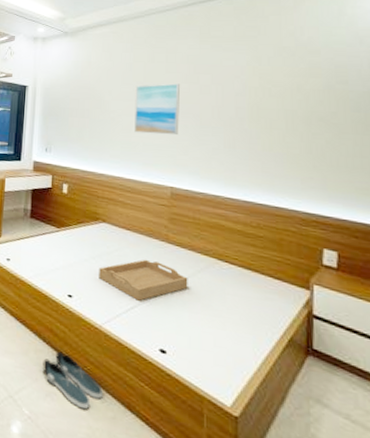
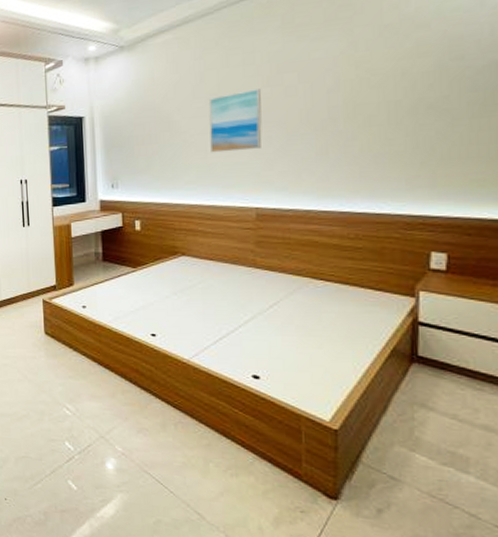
shoe: present [43,351,103,410] -> none [131,389,196,441]
serving tray: present [99,259,188,301] -> none [182,288,280,331]

